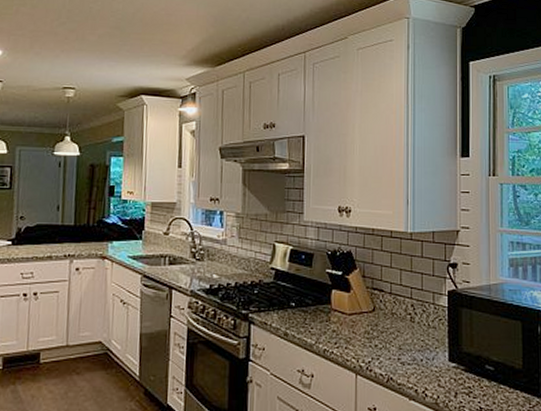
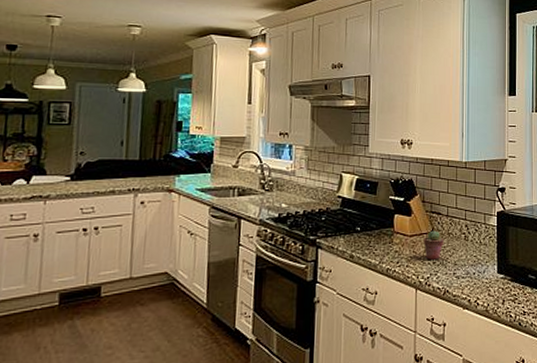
potted succulent: none [364,309,387,342] -> present [423,230,444,260]

